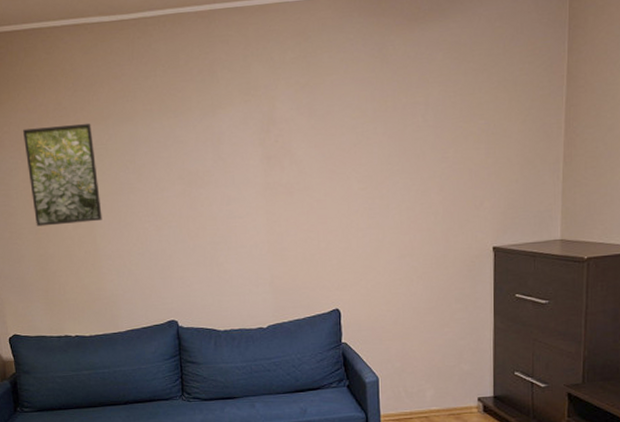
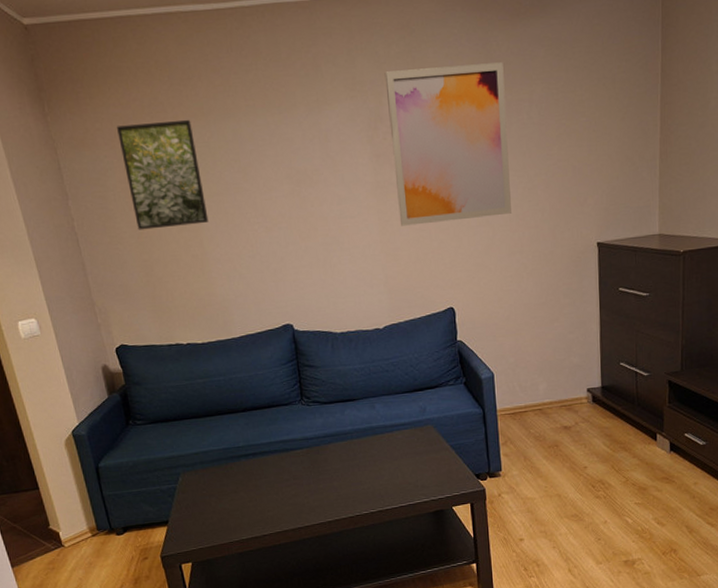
wall art: none [279,66,403,227] -> present [384,62,511,226]

